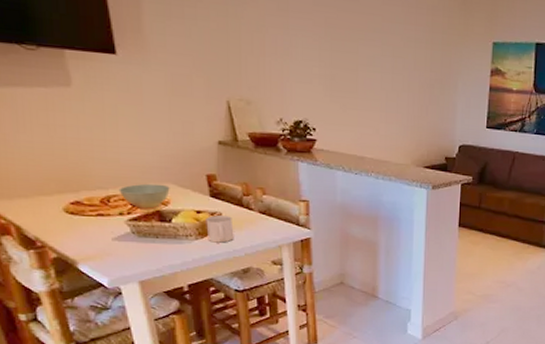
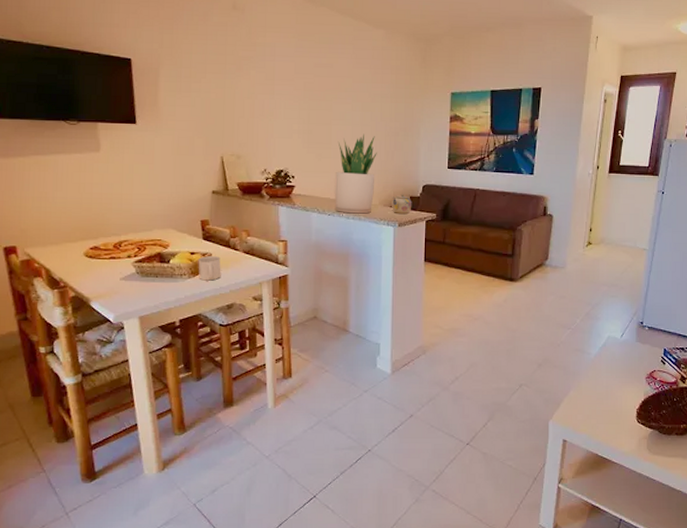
bowl: present [118,183,170,210] -> none [129,229,170,253]
planter: none [361,83,410,174] -> present [334,133,377,214]
teapot: none [424,154,447,177] -> present [391,194,412,215]

